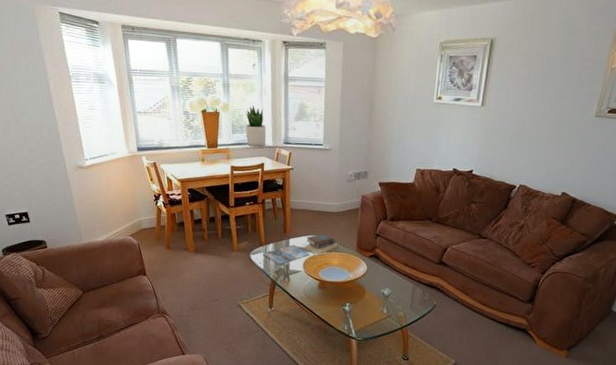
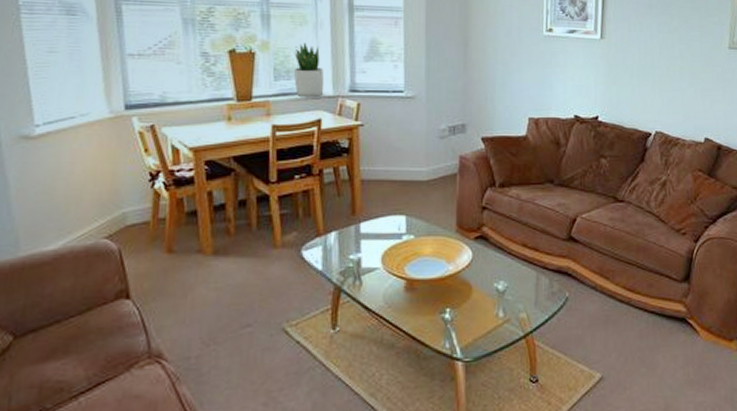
magazine: present [263,244,311,266] -> none [321,231,392,263]
books: present [304,233,339,256] -> none [382,211,432,244]

